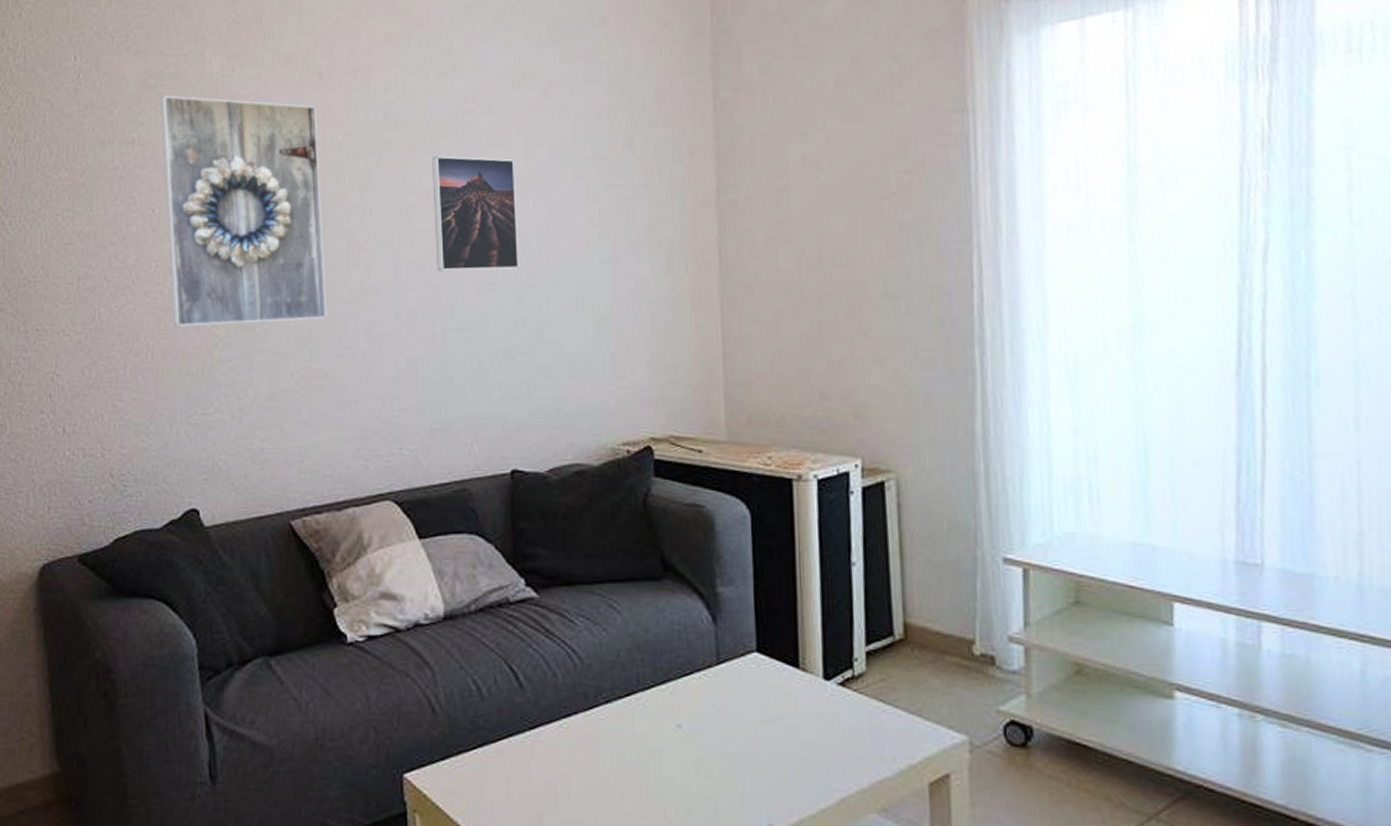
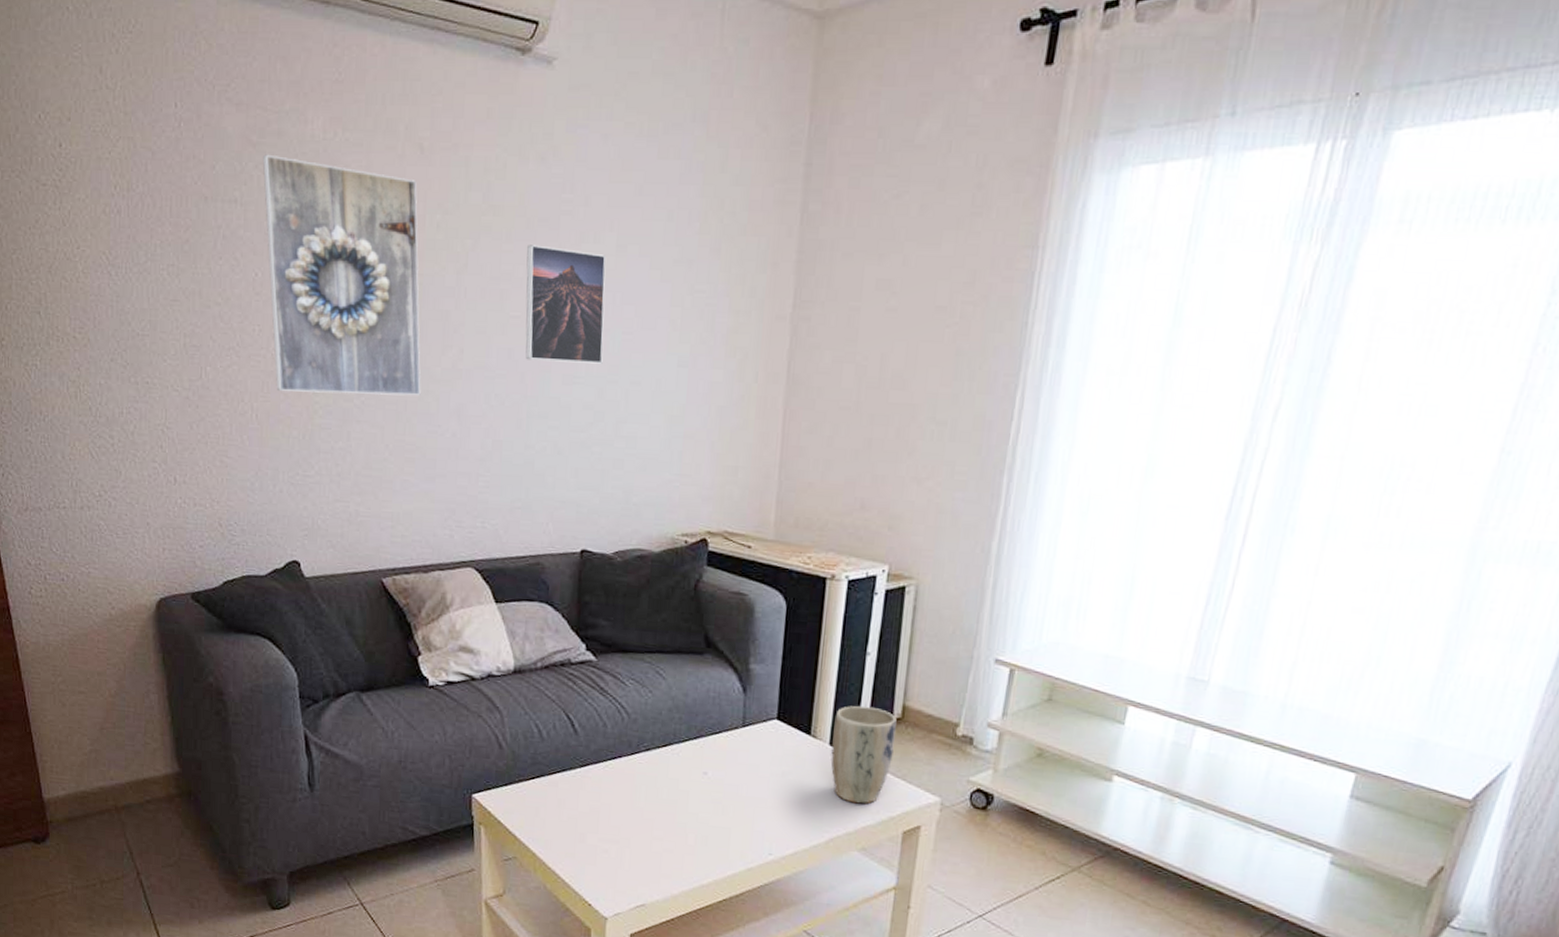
plant pot: none [825,627,902,751] -> present [830,705,897,804]

